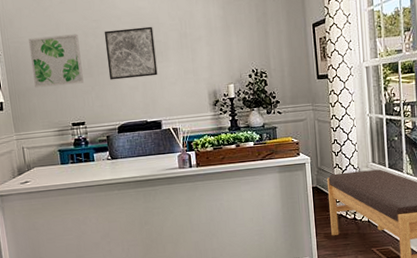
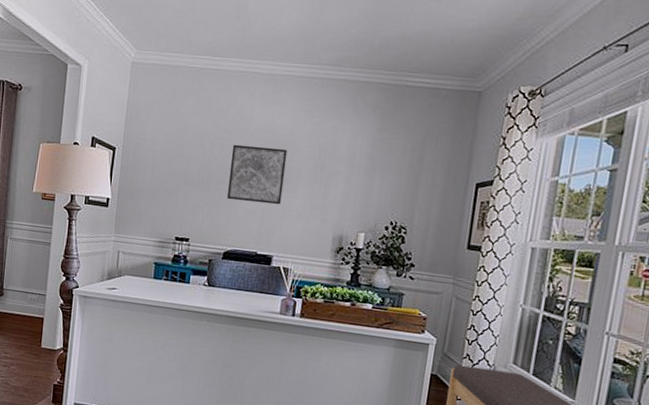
wall art: present [28,34,84,88] -> none [145,136,204,196]

